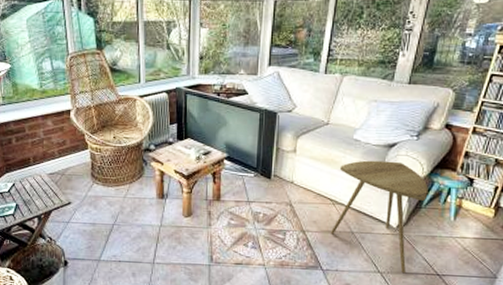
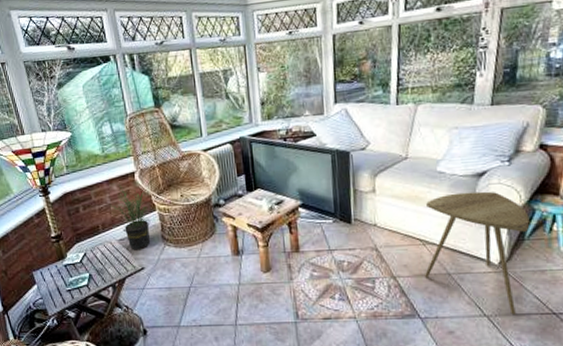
potted plant: none [44,121,84,185] -> present [111,183,151,250]

